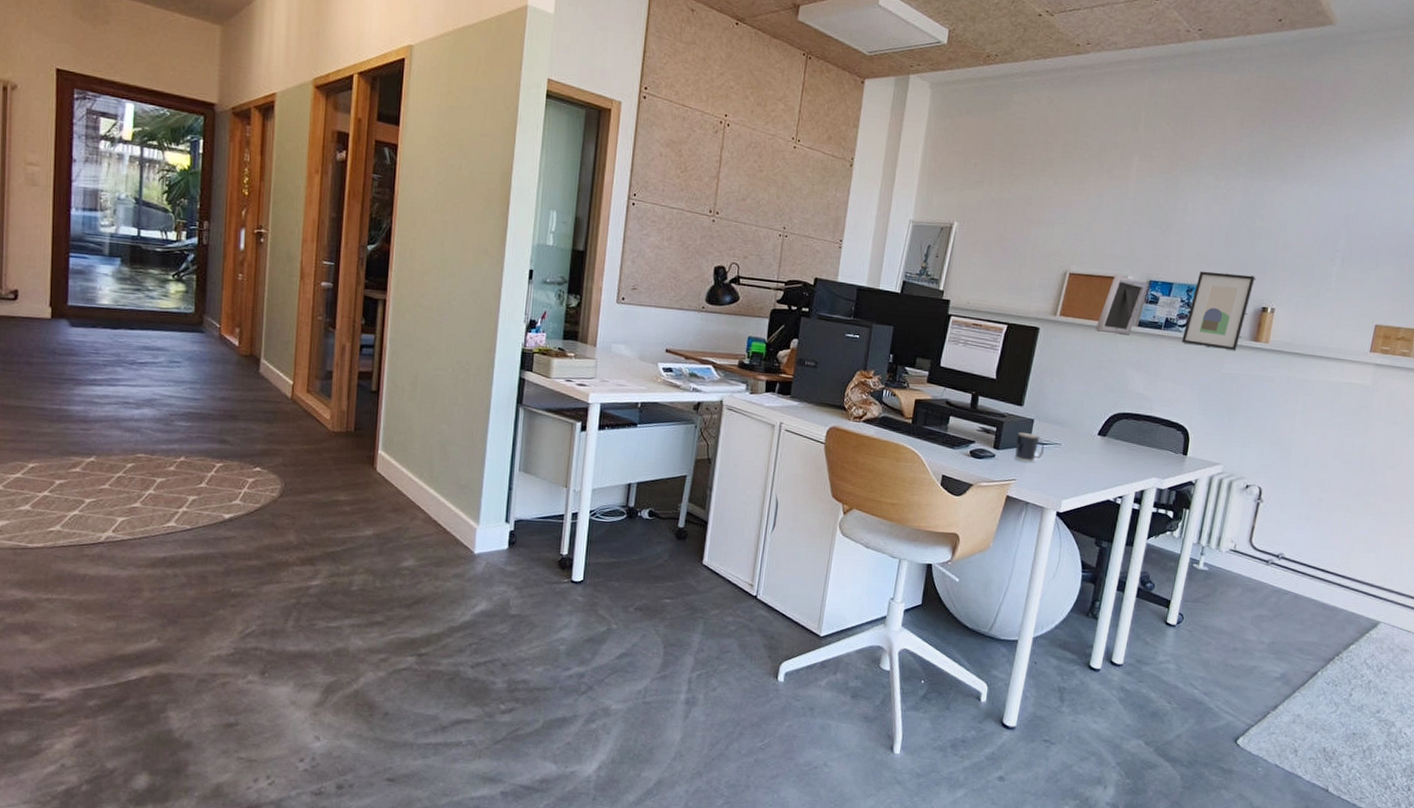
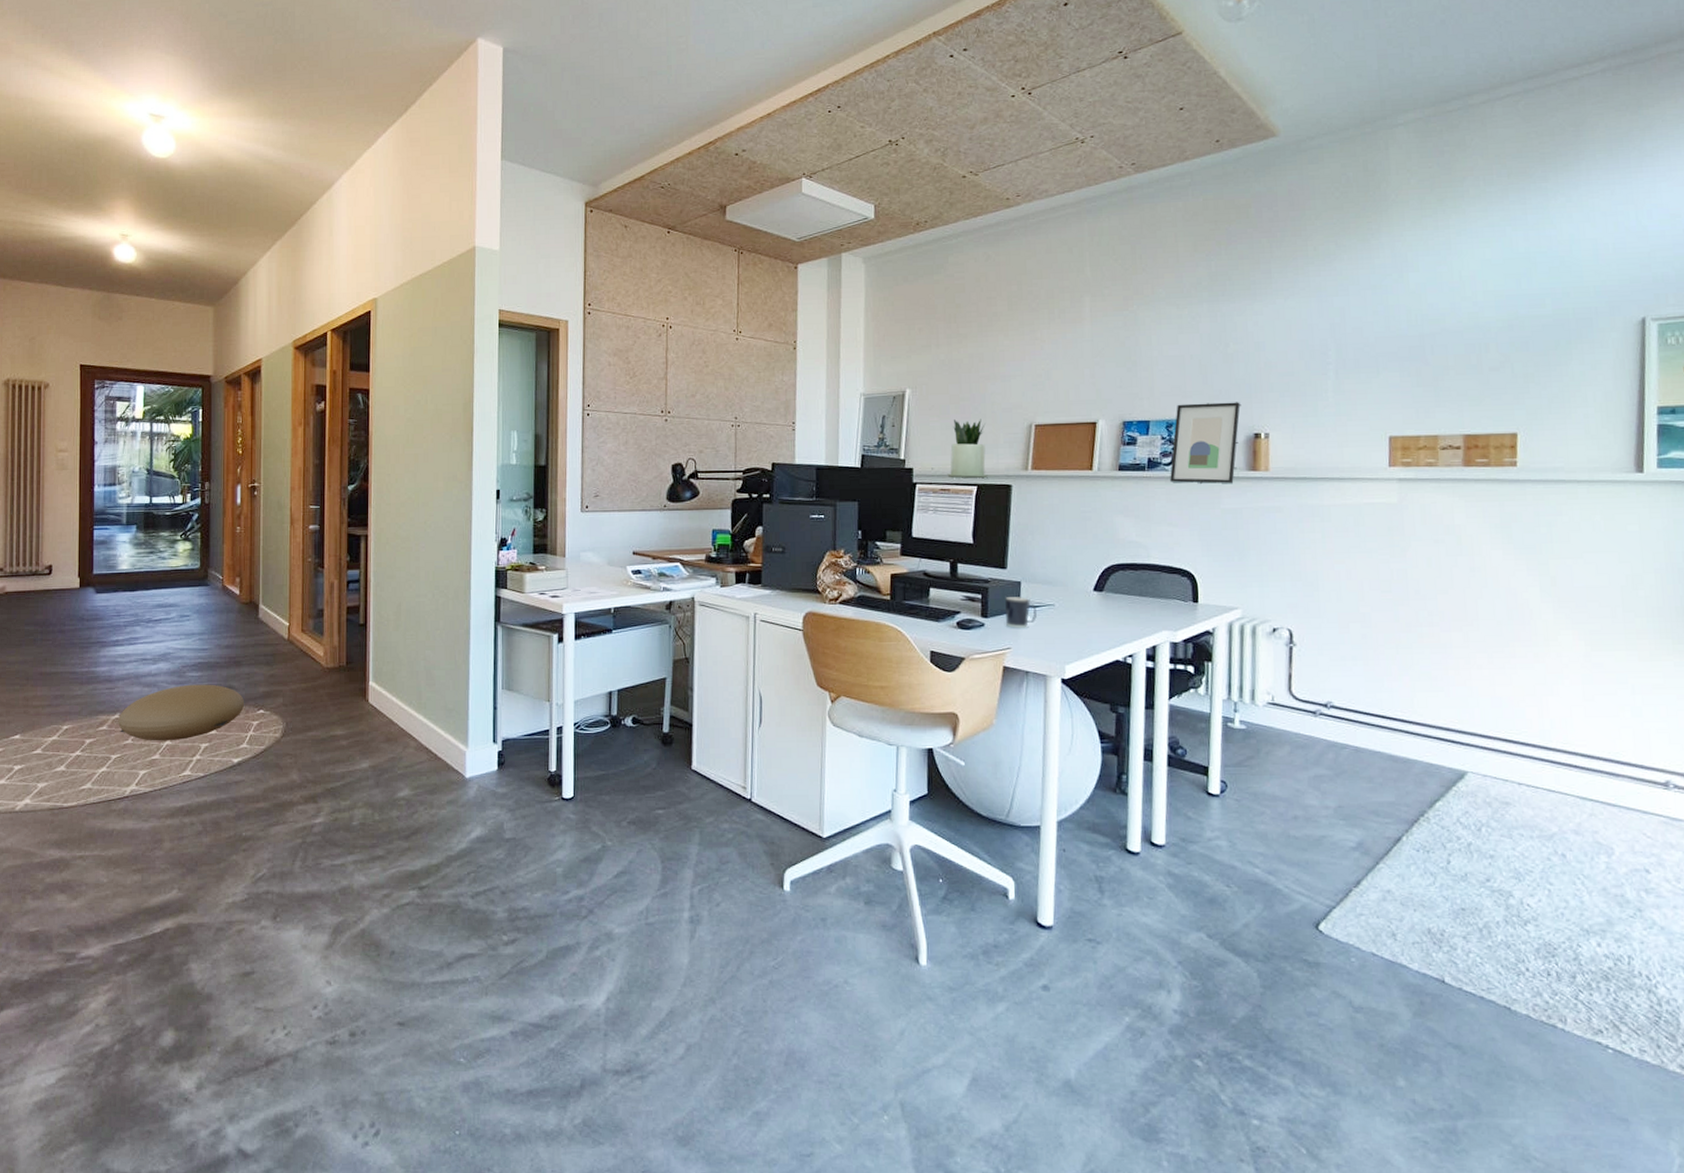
pouf: none [94,433,240,490] -> present [118,684,245,741]
planter: none [981,258,1024,319] -> present [947,419,988,479]
picture frame: present [1095,275,1148,336] -> none [1072,420,1122,482]

